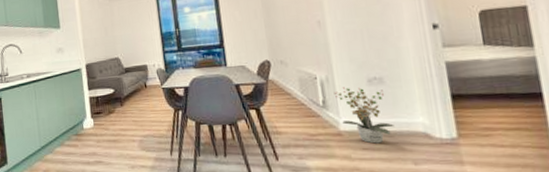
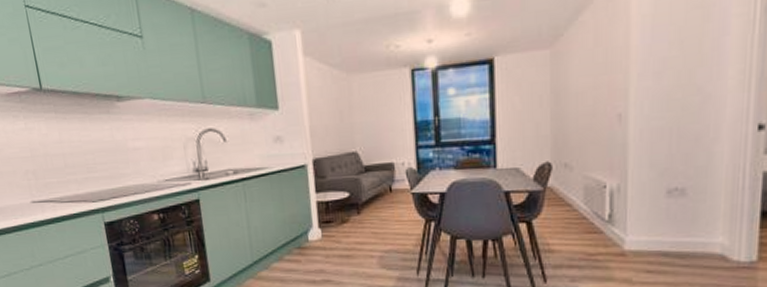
potted plant: present [333,87,395,144] -> none [624,199,688,266]

